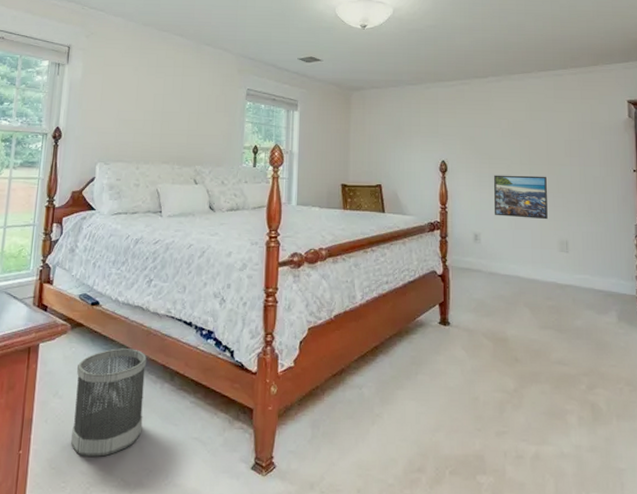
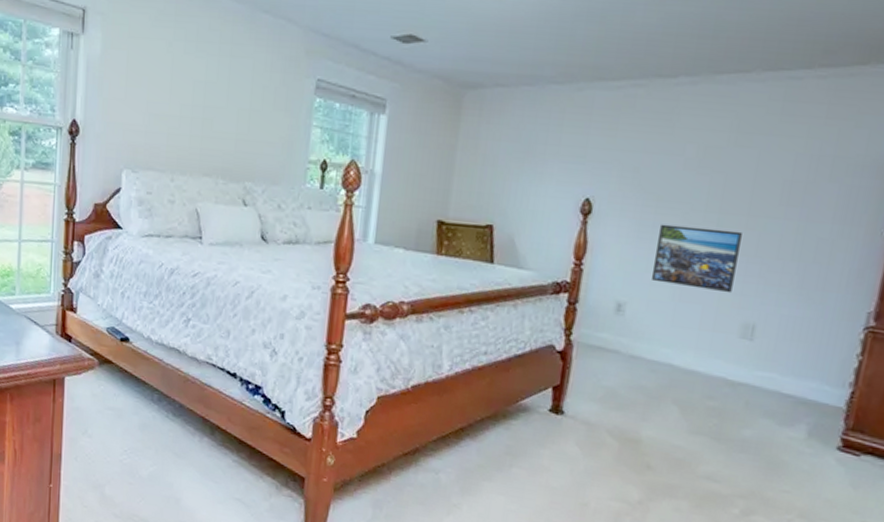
wastebasket: present [71,348,147,457] -> none [103,392,184,503]

